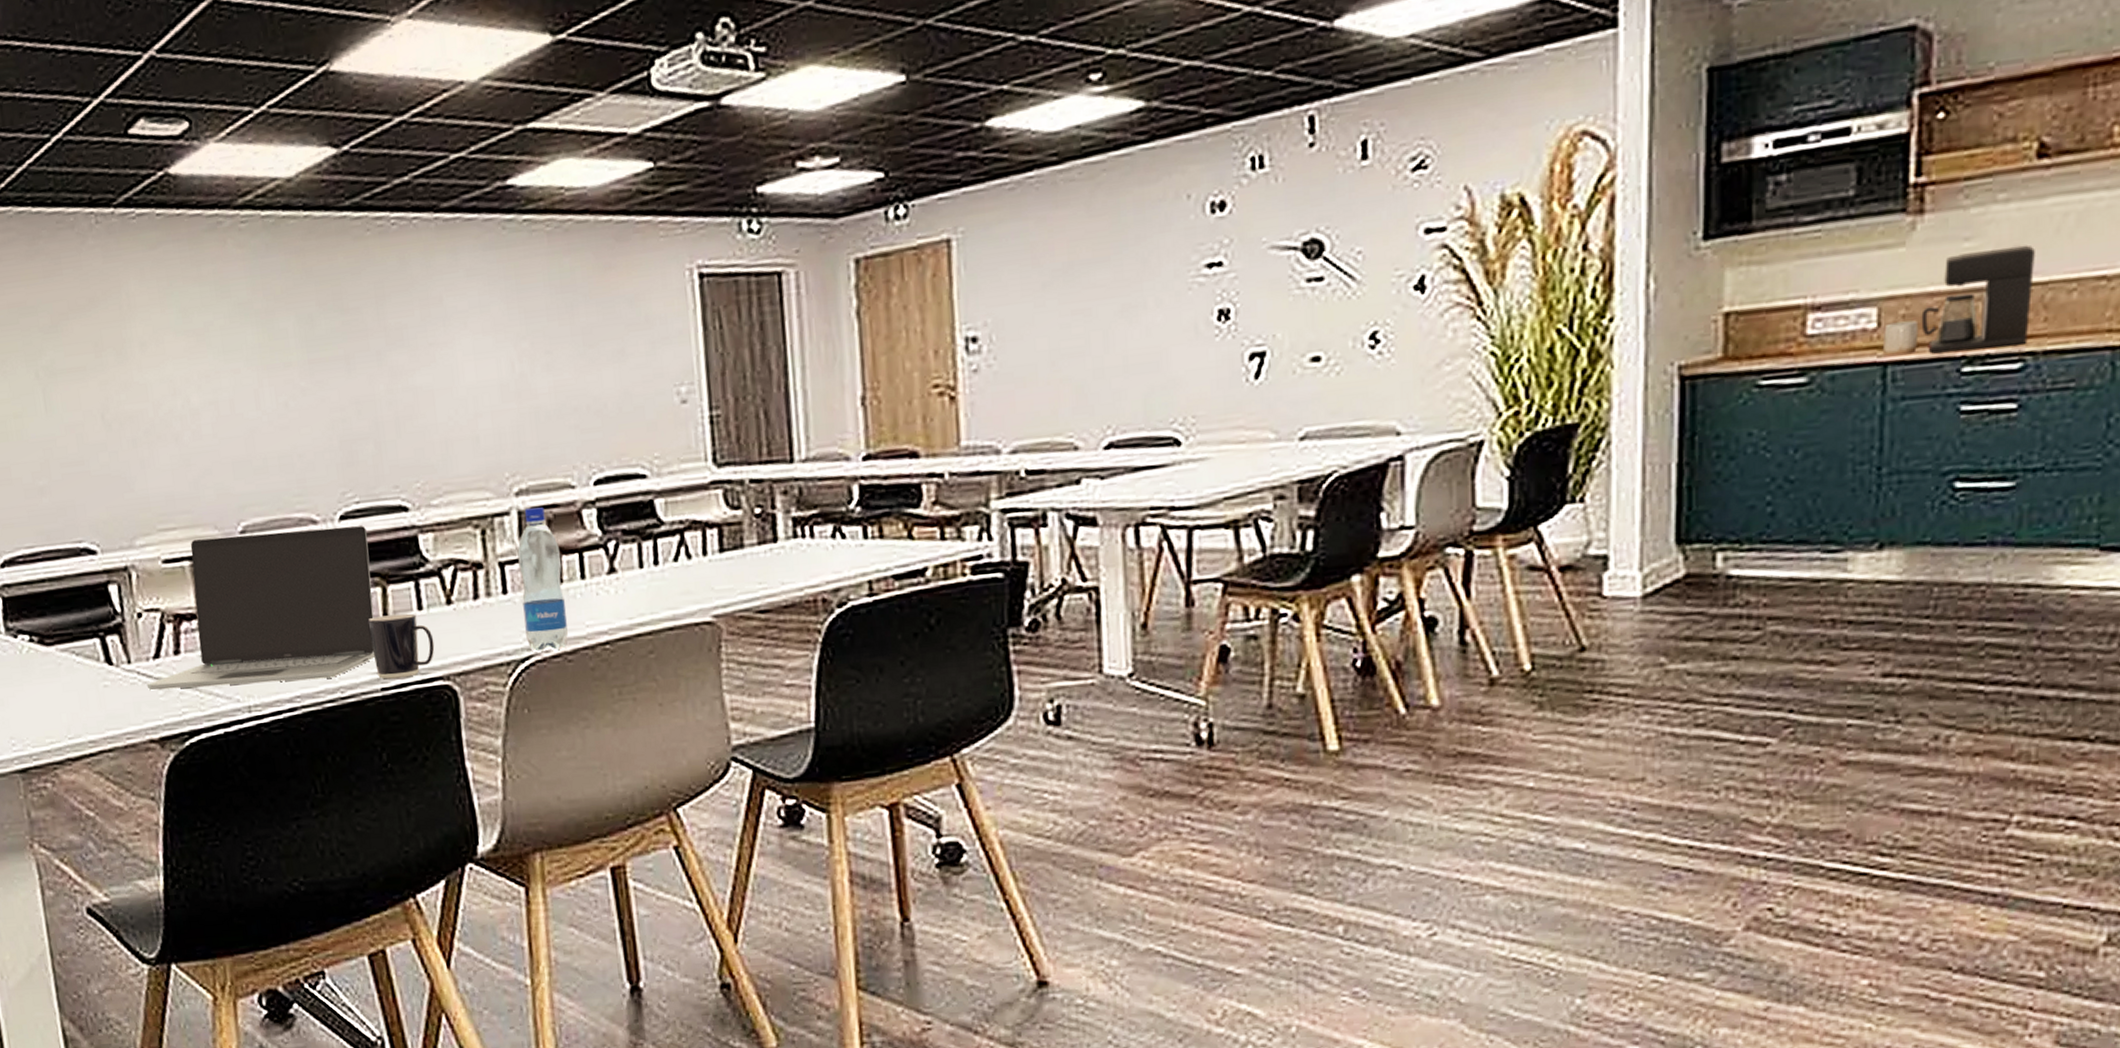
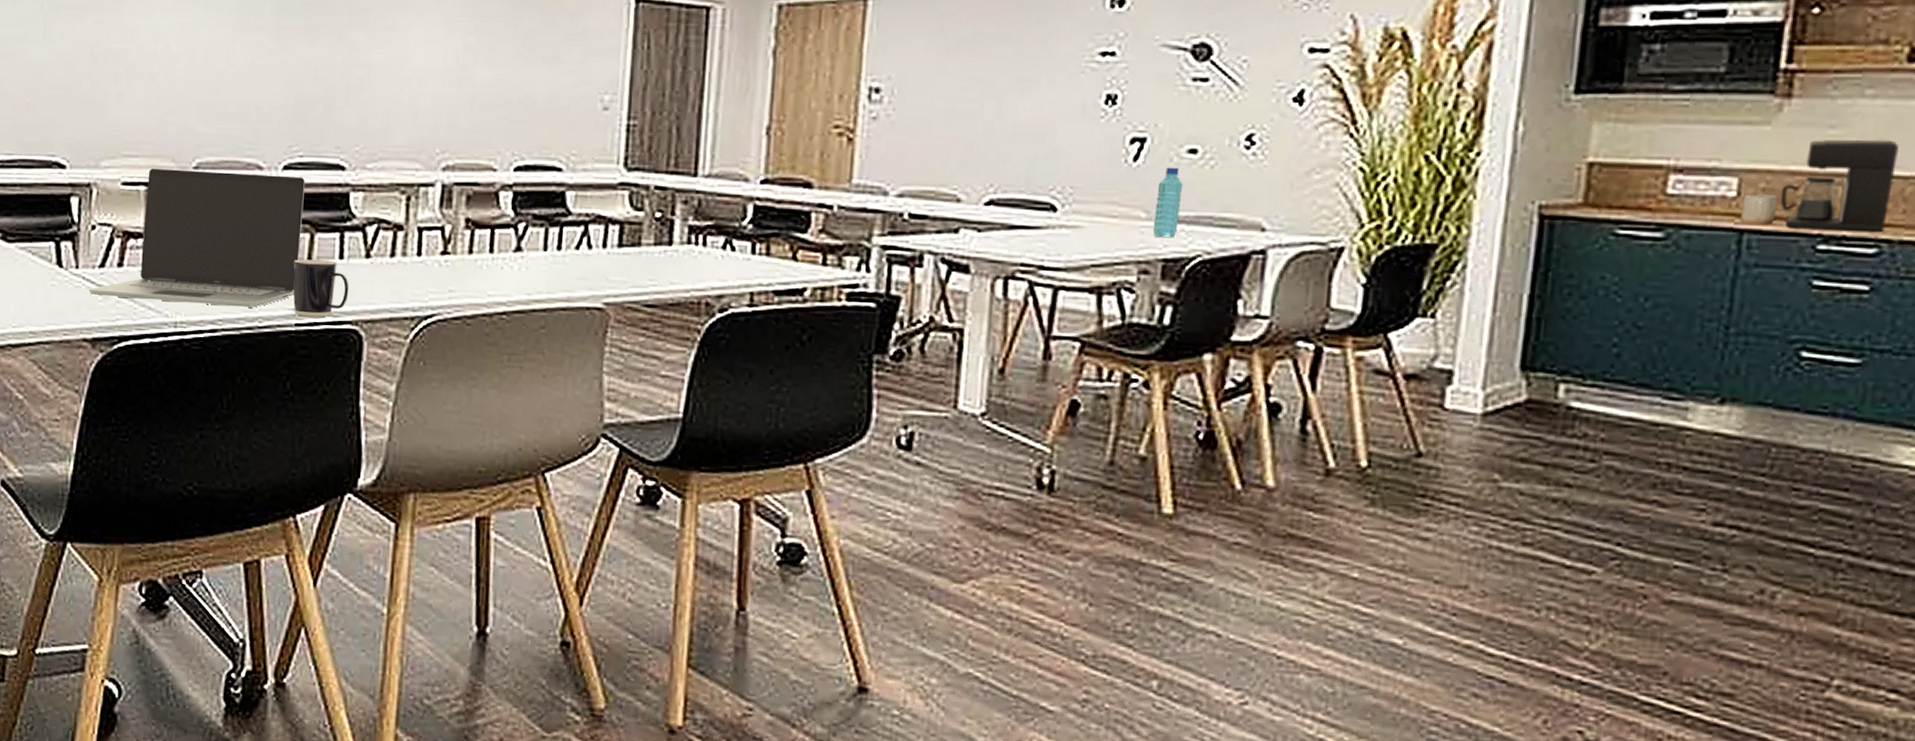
bottle: present [517,507,568,653] -> none [432,183,475,314]
water bottle: none [1283,379,1310,458] -> present [1152,167,1183,238]

